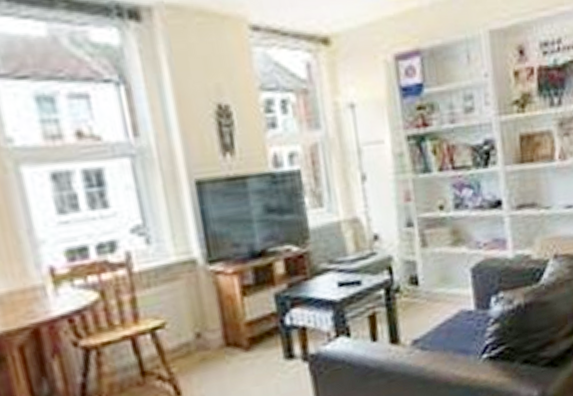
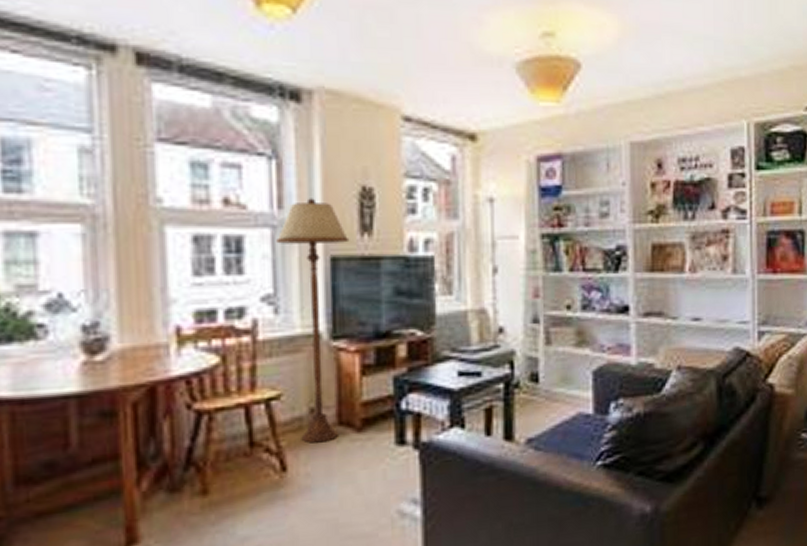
floor lamp: none [137,122,227,367] -> present [277,198,350,443]

